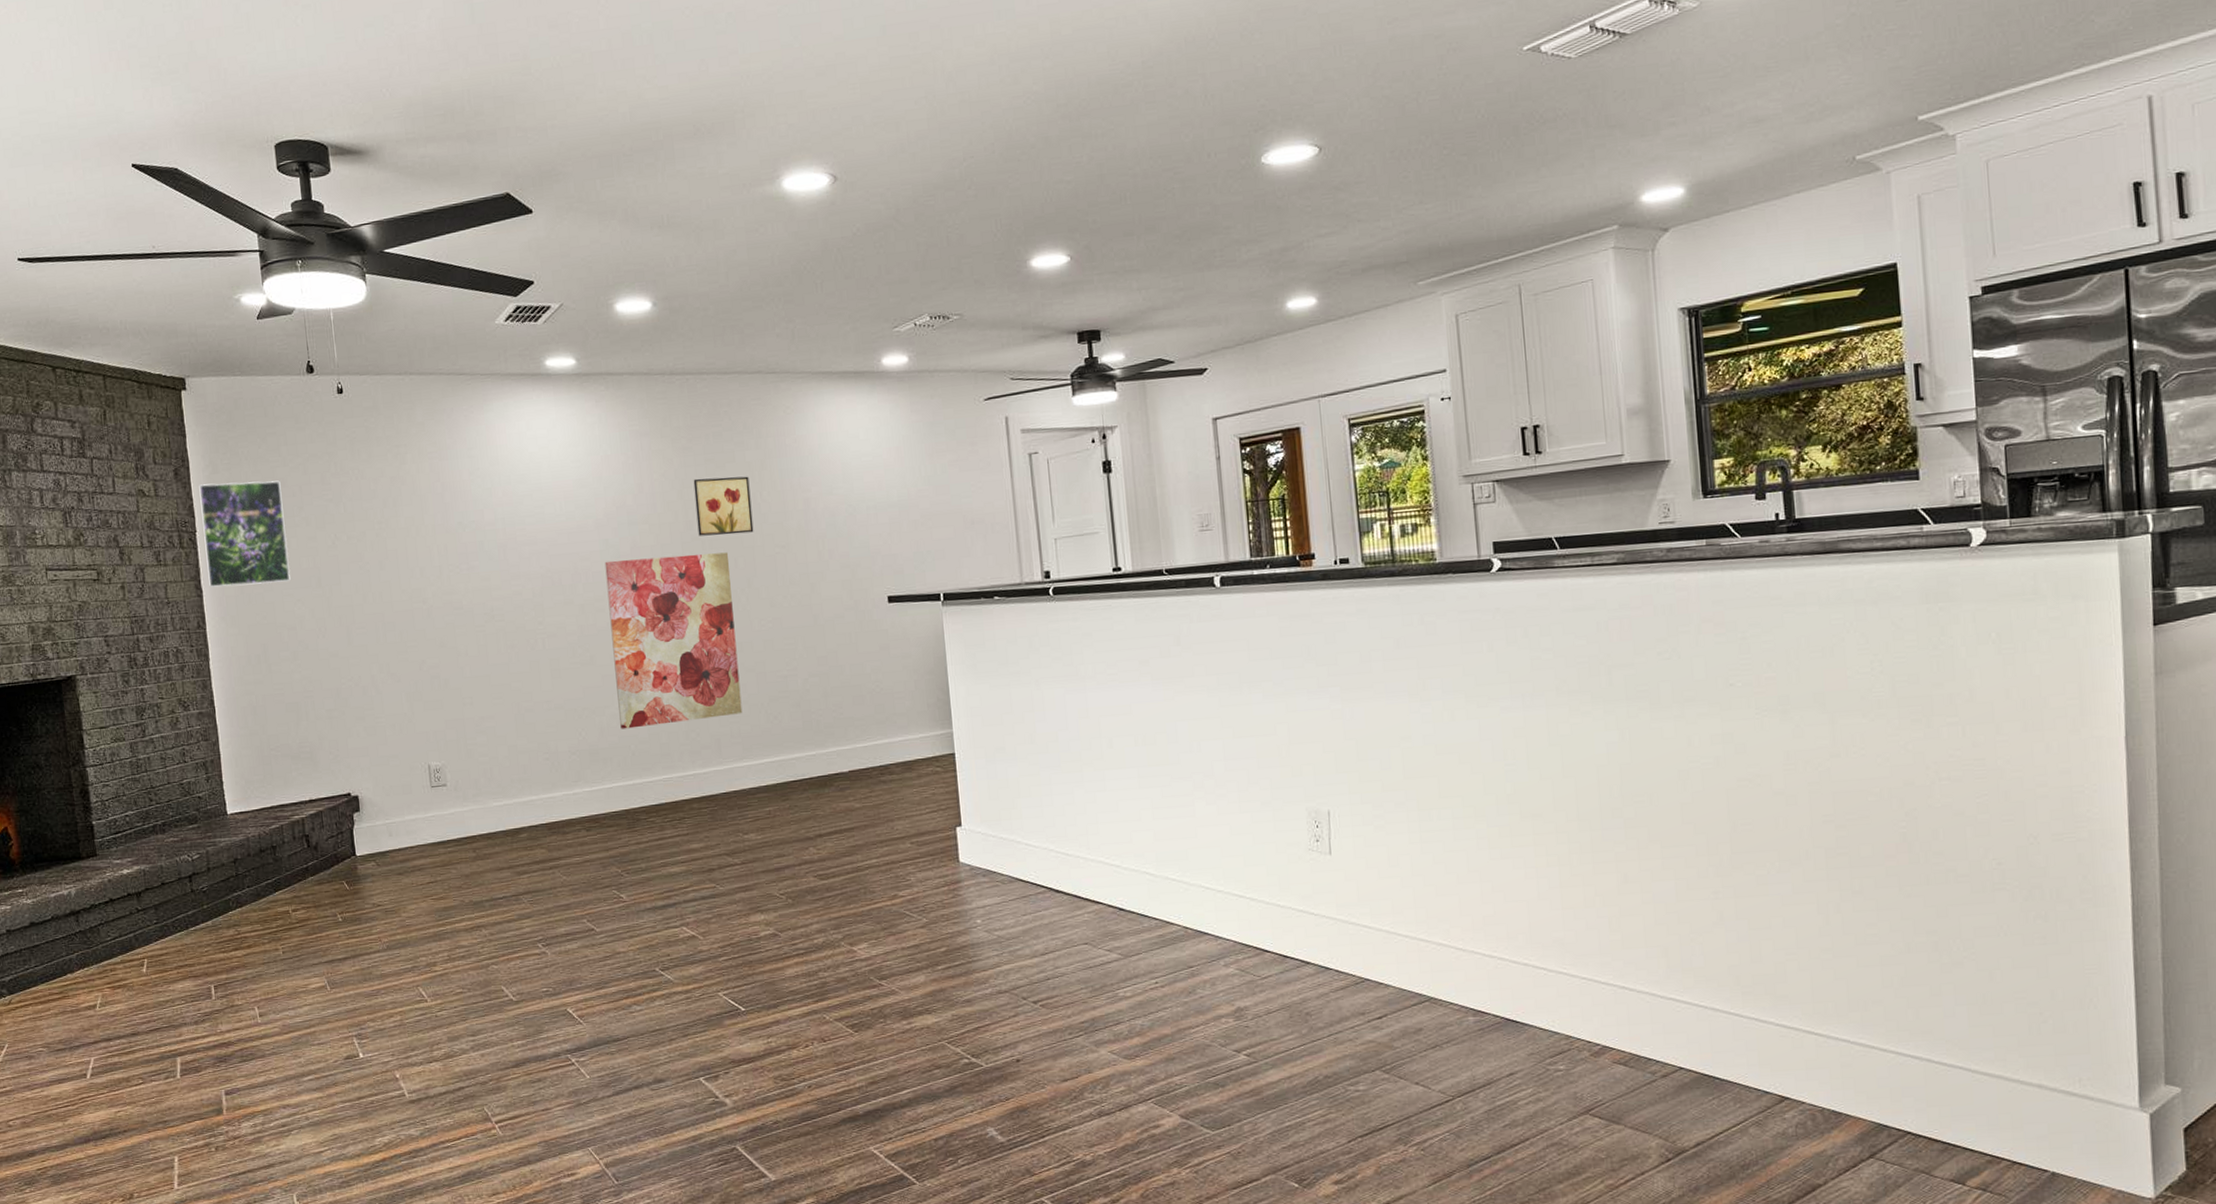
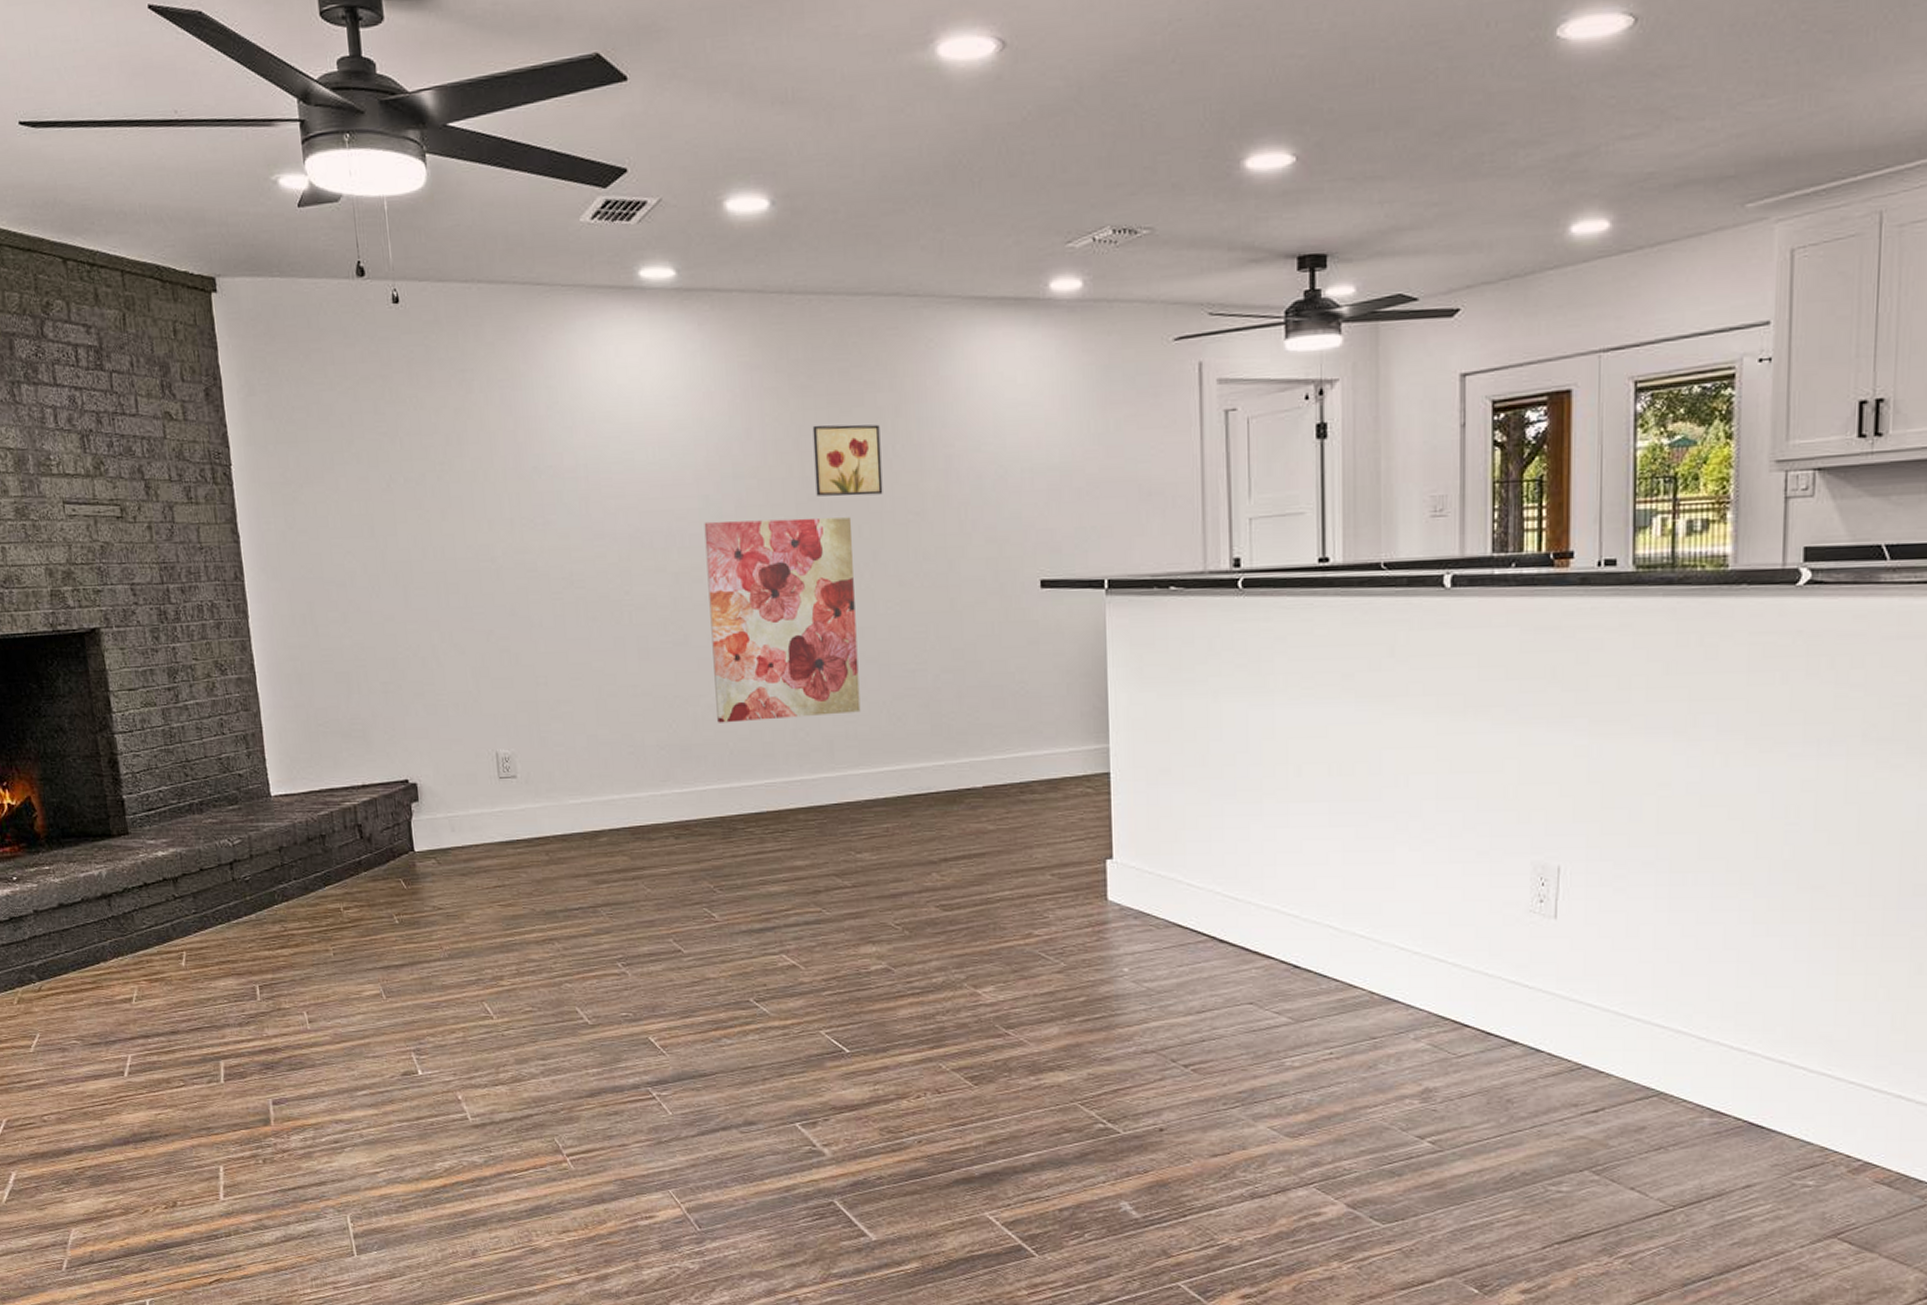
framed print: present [199,480,291,587] -> none [233,407,339,532]

